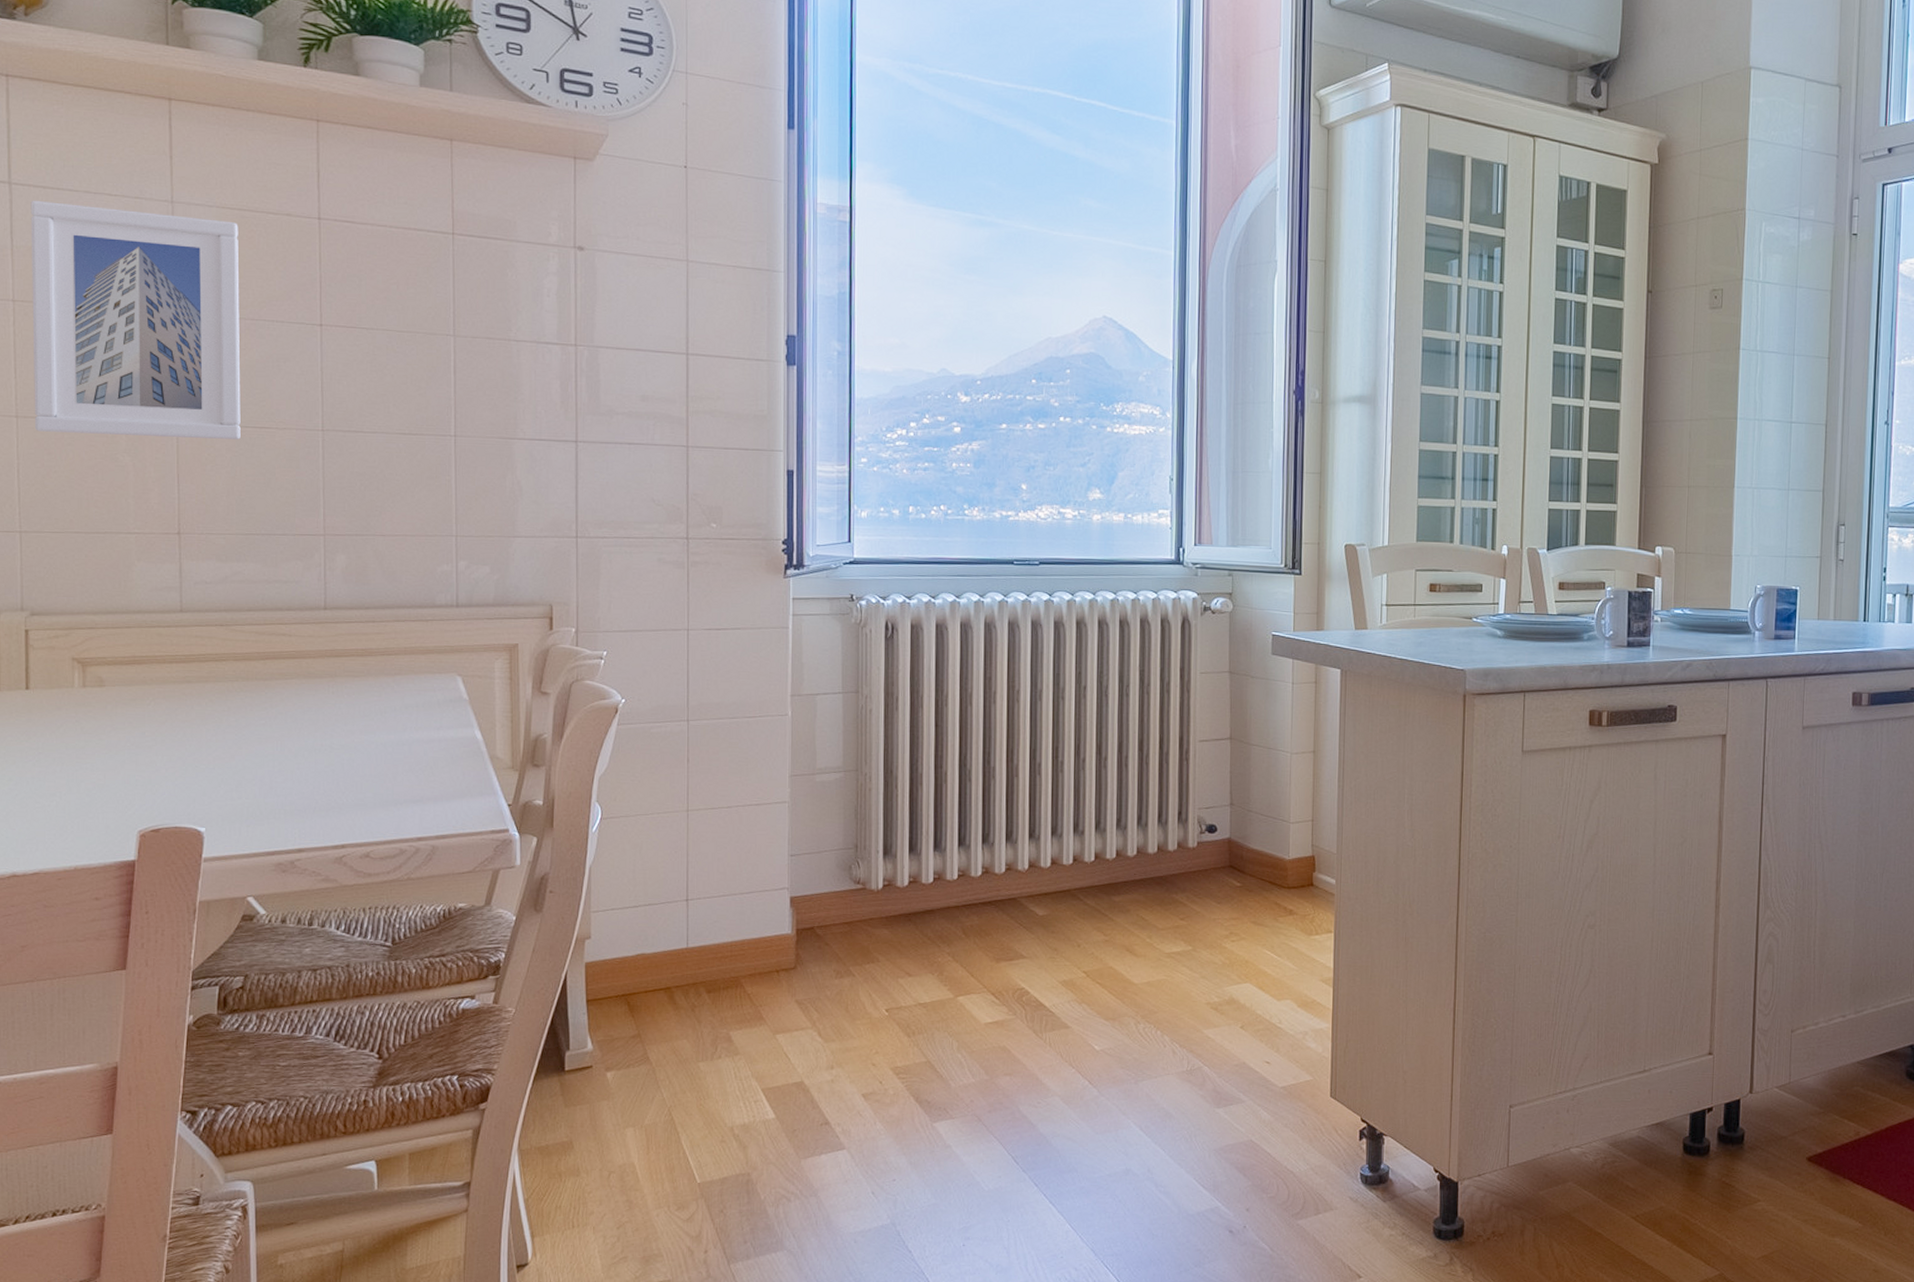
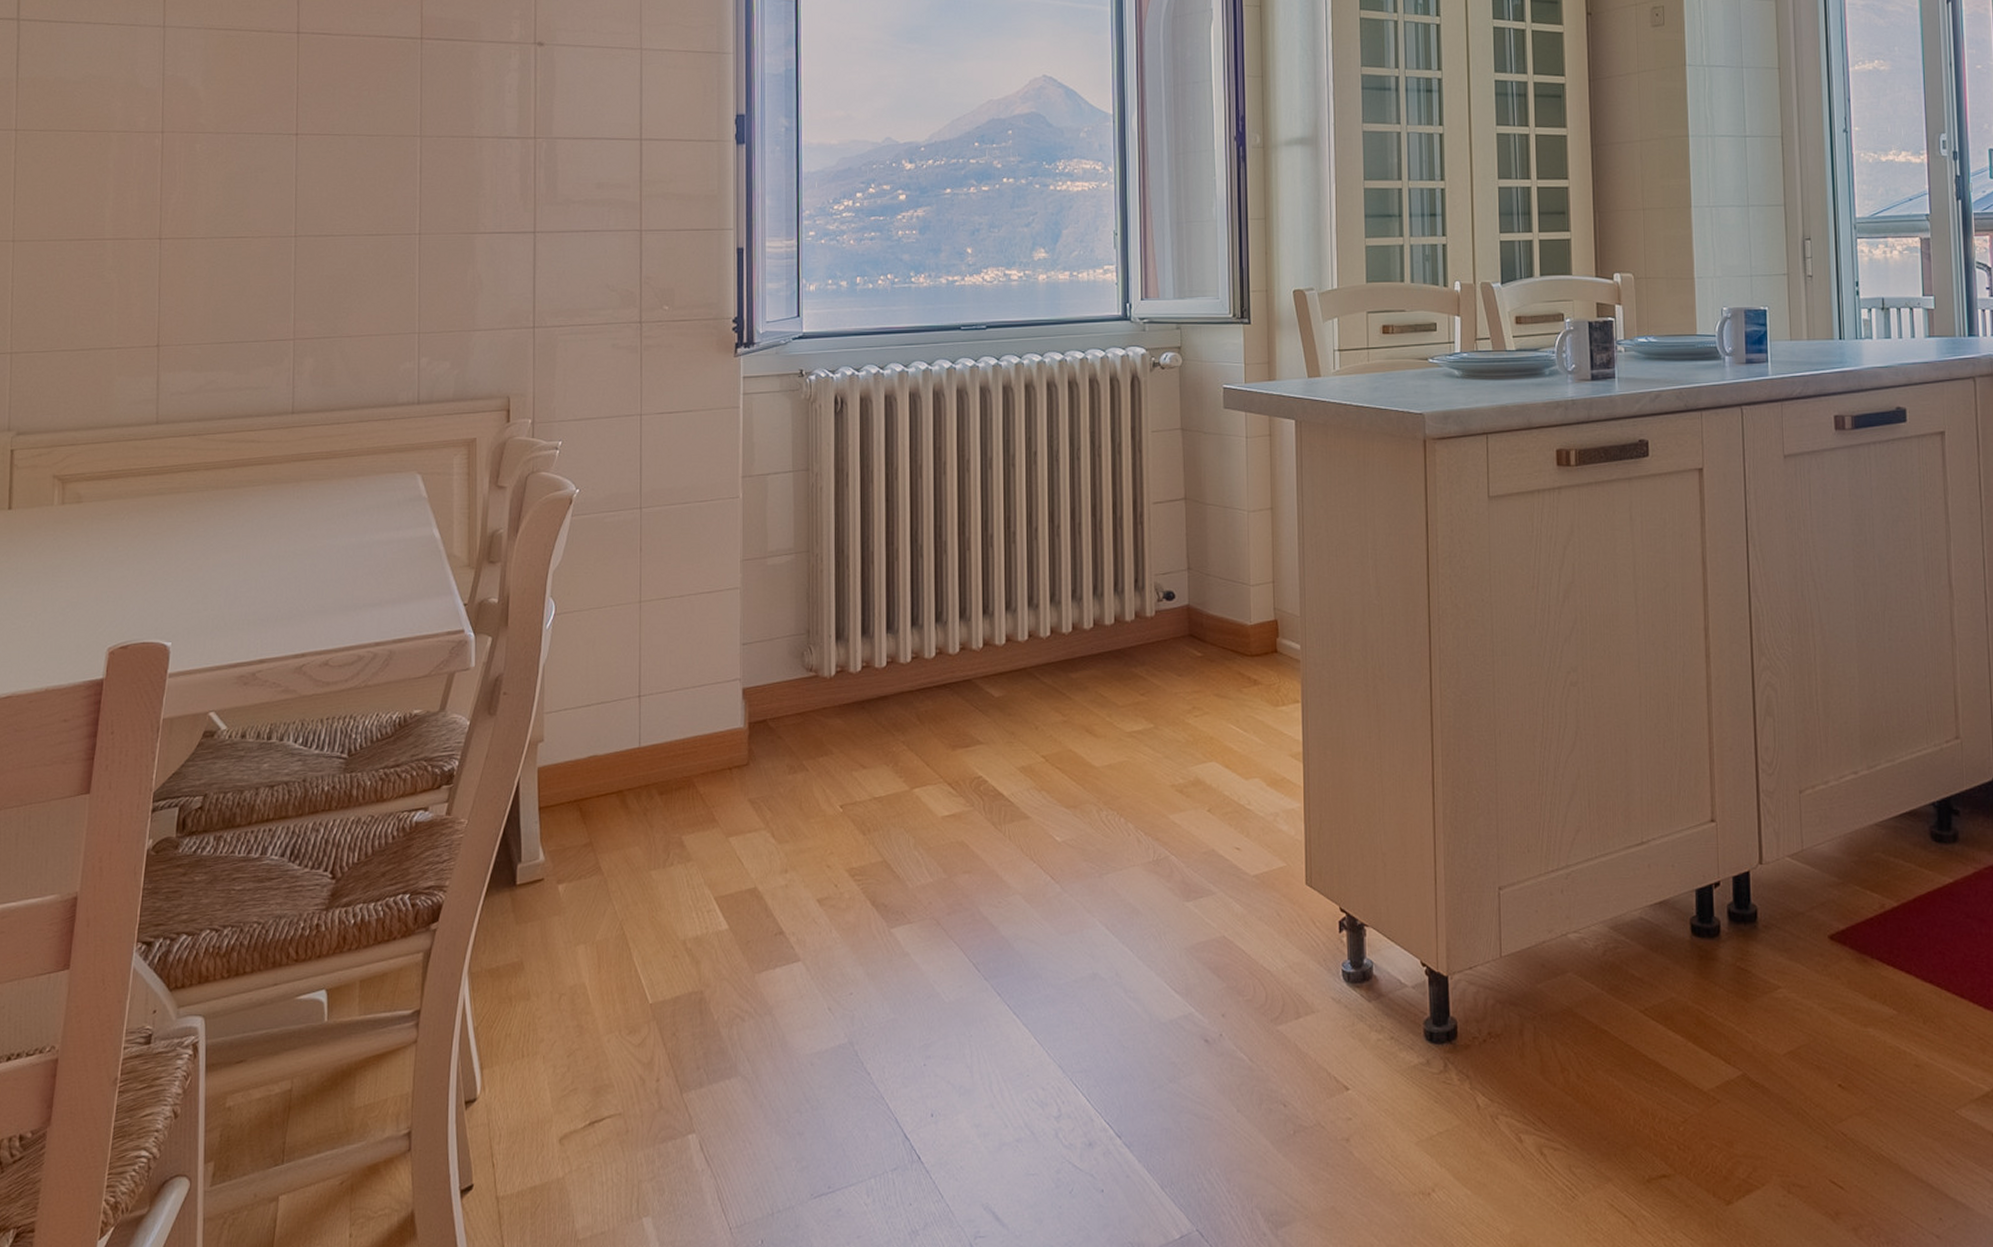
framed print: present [30,200,241,440] -> none [29,34,224,254]

